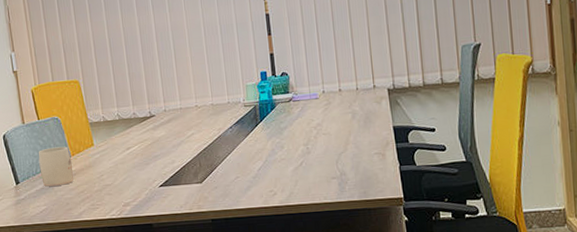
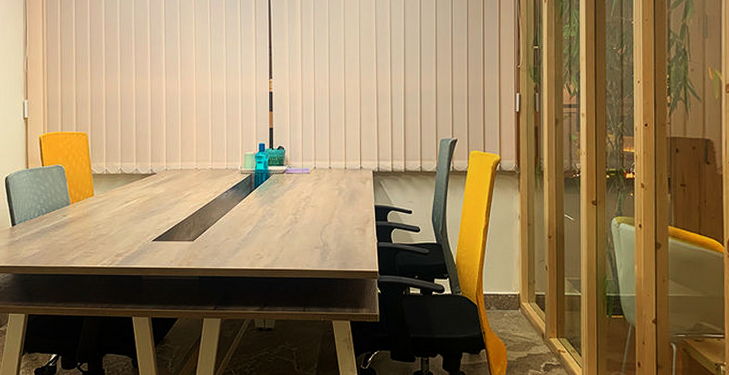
mug: present [38,146,74,187] -> none [38,194,70,231]

